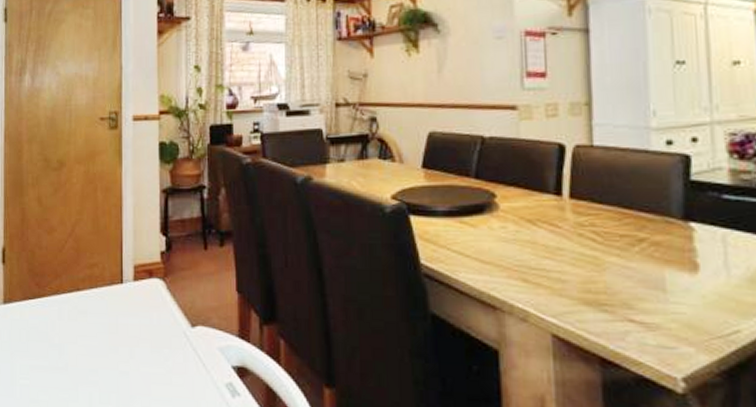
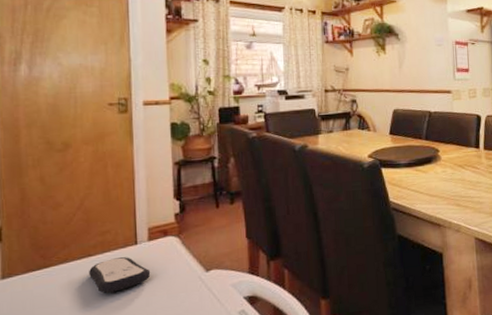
remote control: none [77,296,135,336] -> present [89,257,151,293]

